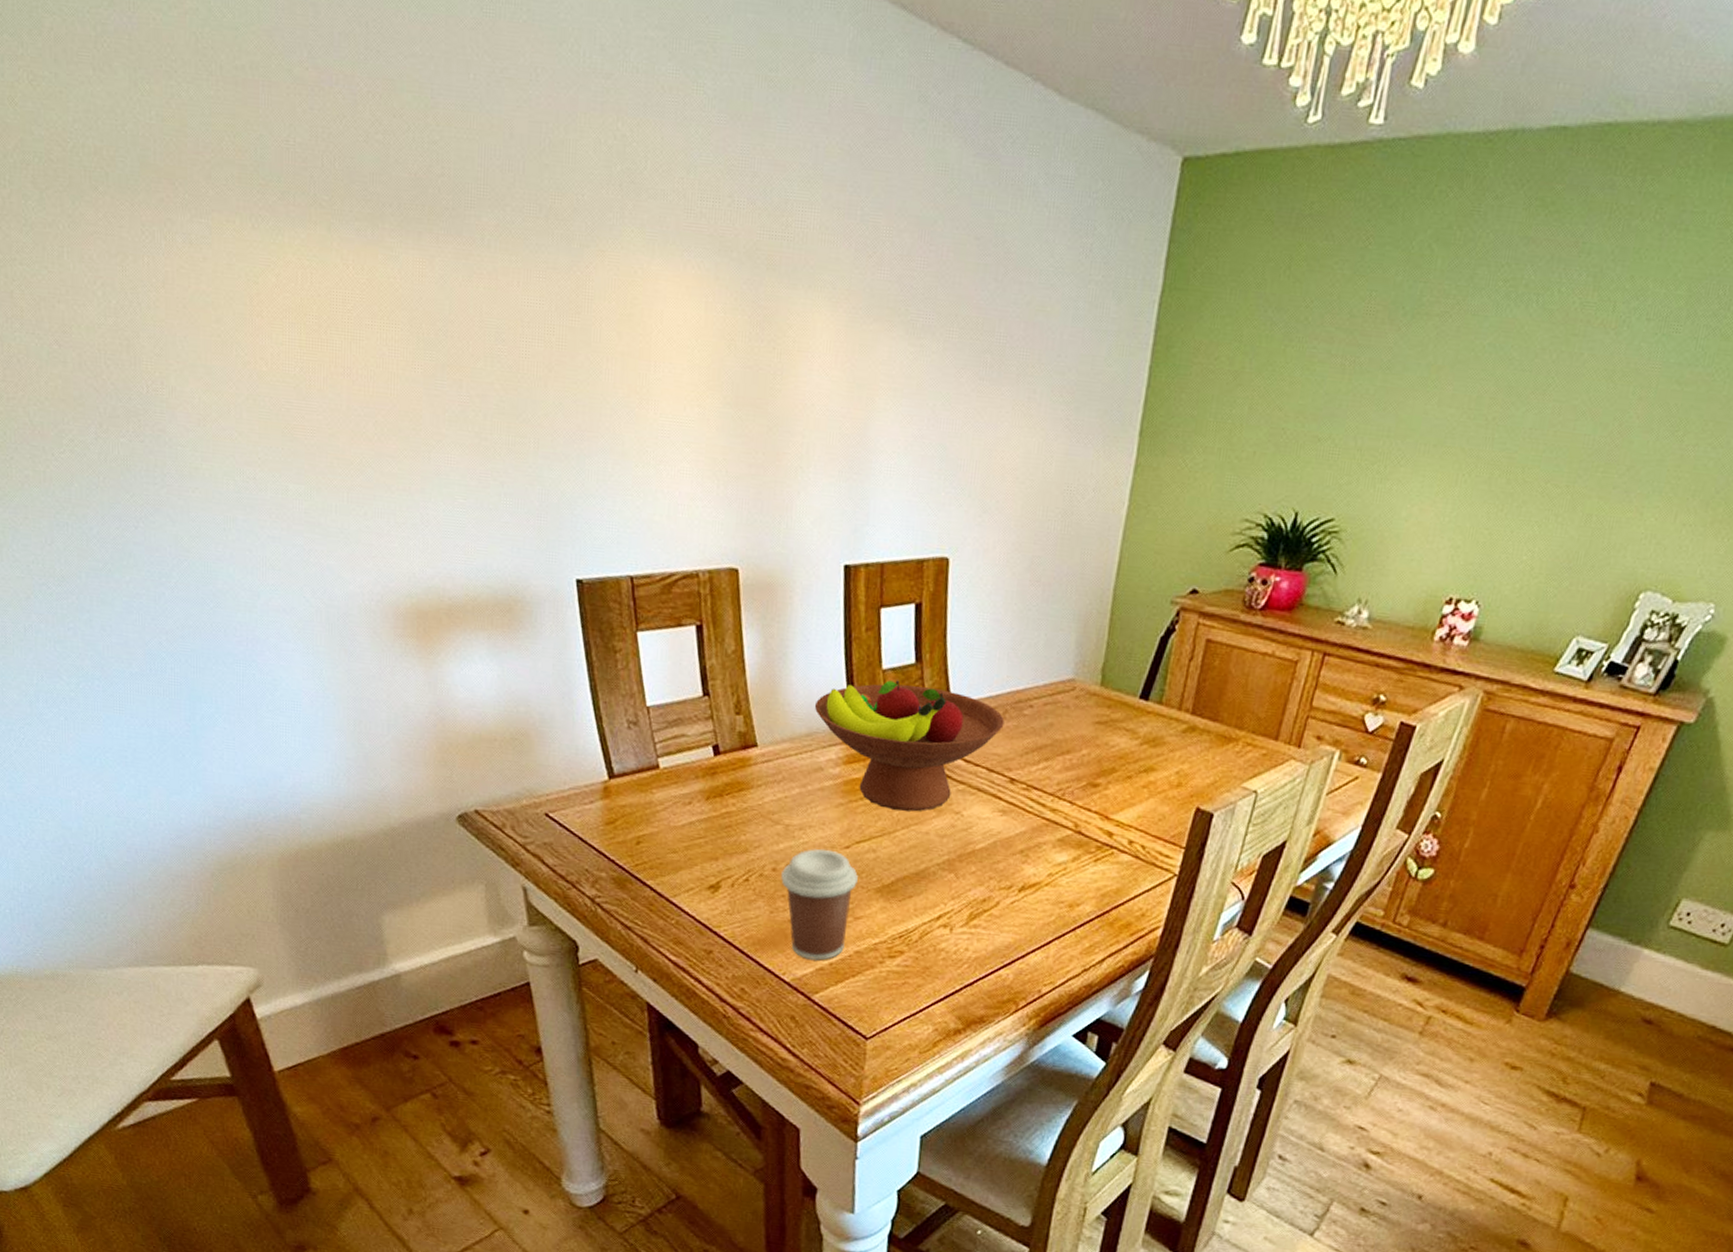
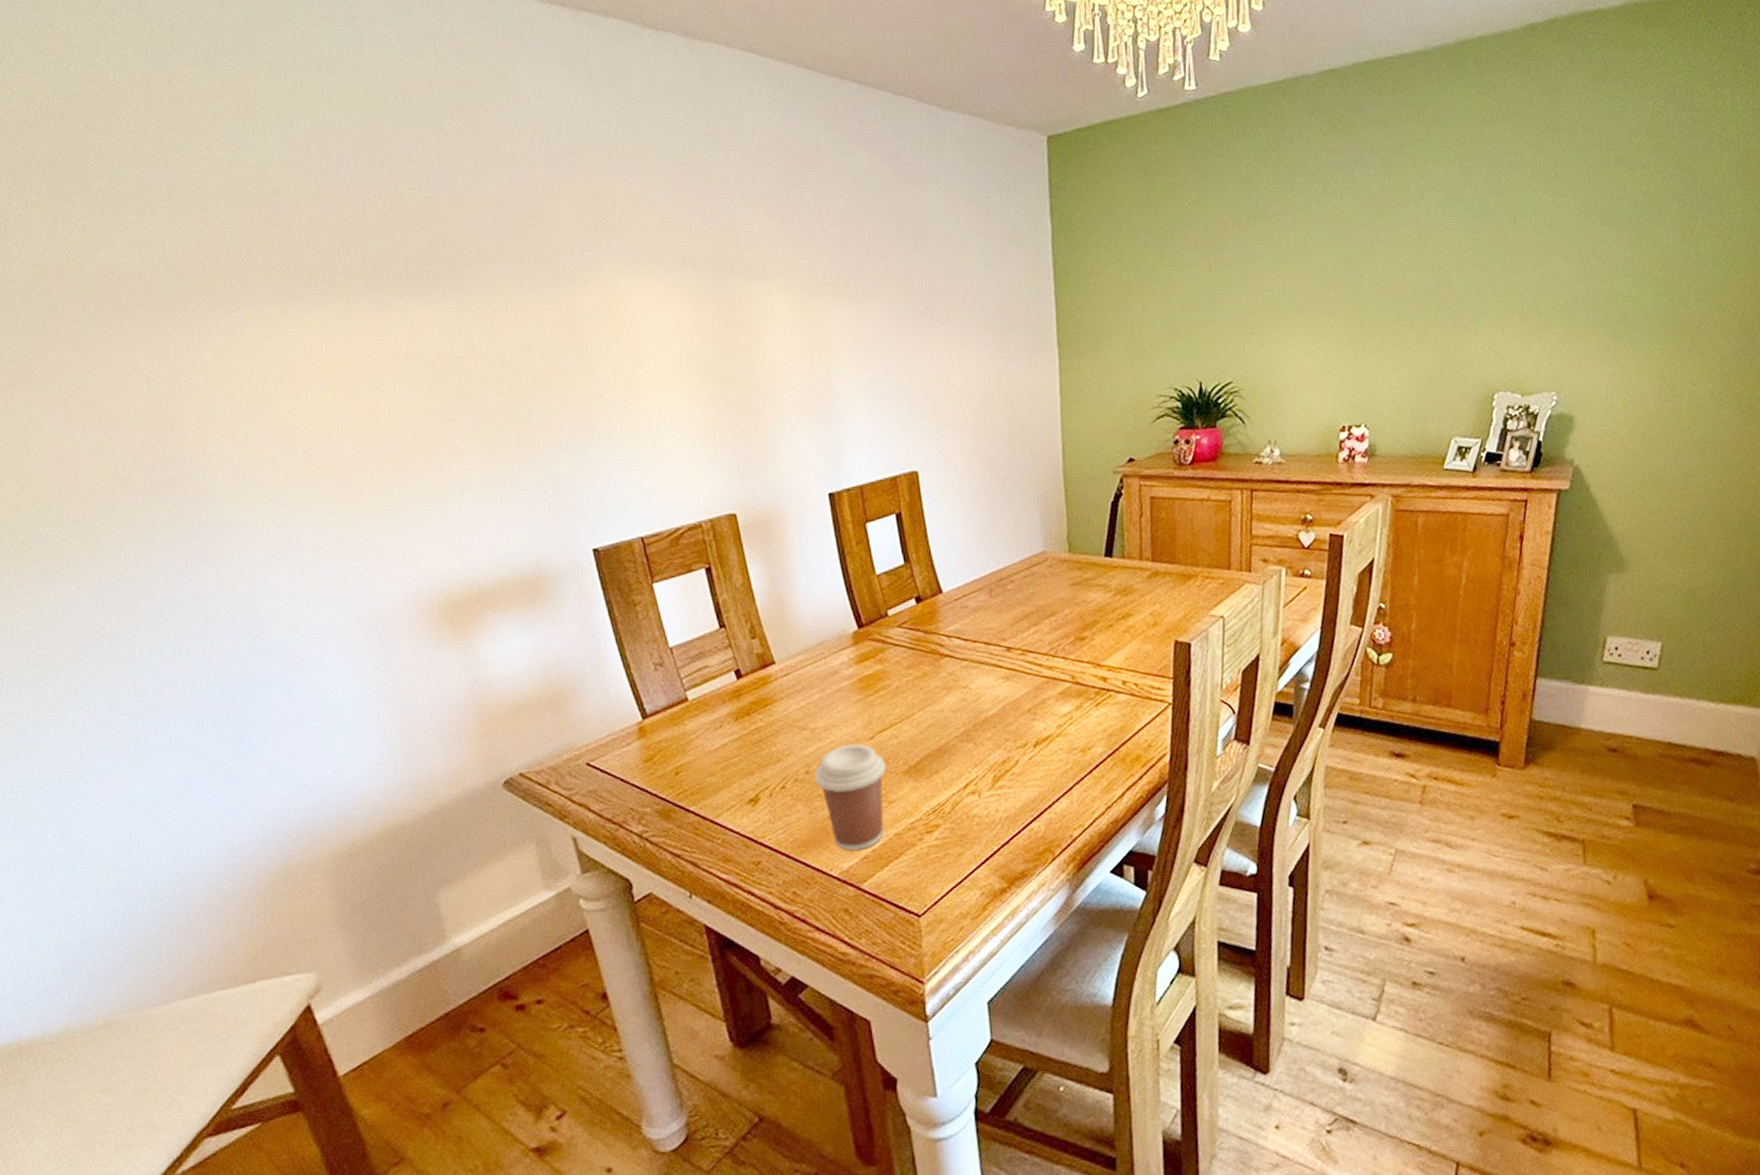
fruit bowl: present [814,680,1005,812] -> none [821,581,992,696]

